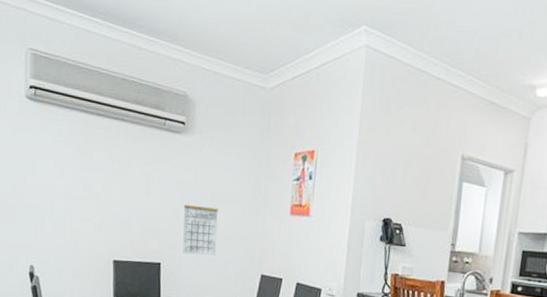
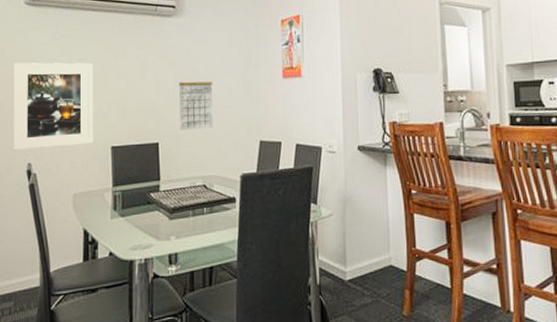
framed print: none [15,160,98,255] -> present [12,62,94,150]

